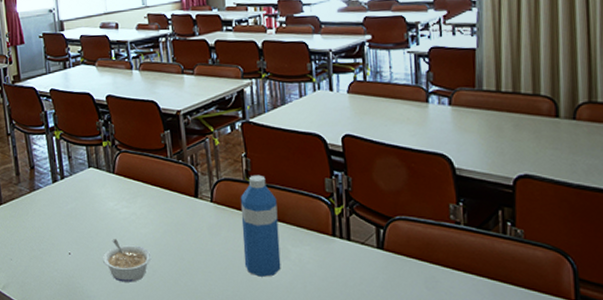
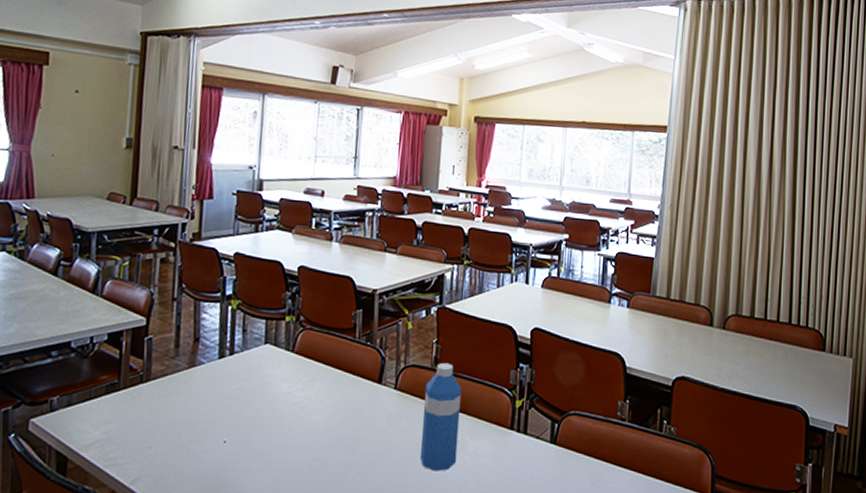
legume: present [103,239,152,282] -> none [264,426,321,476]

